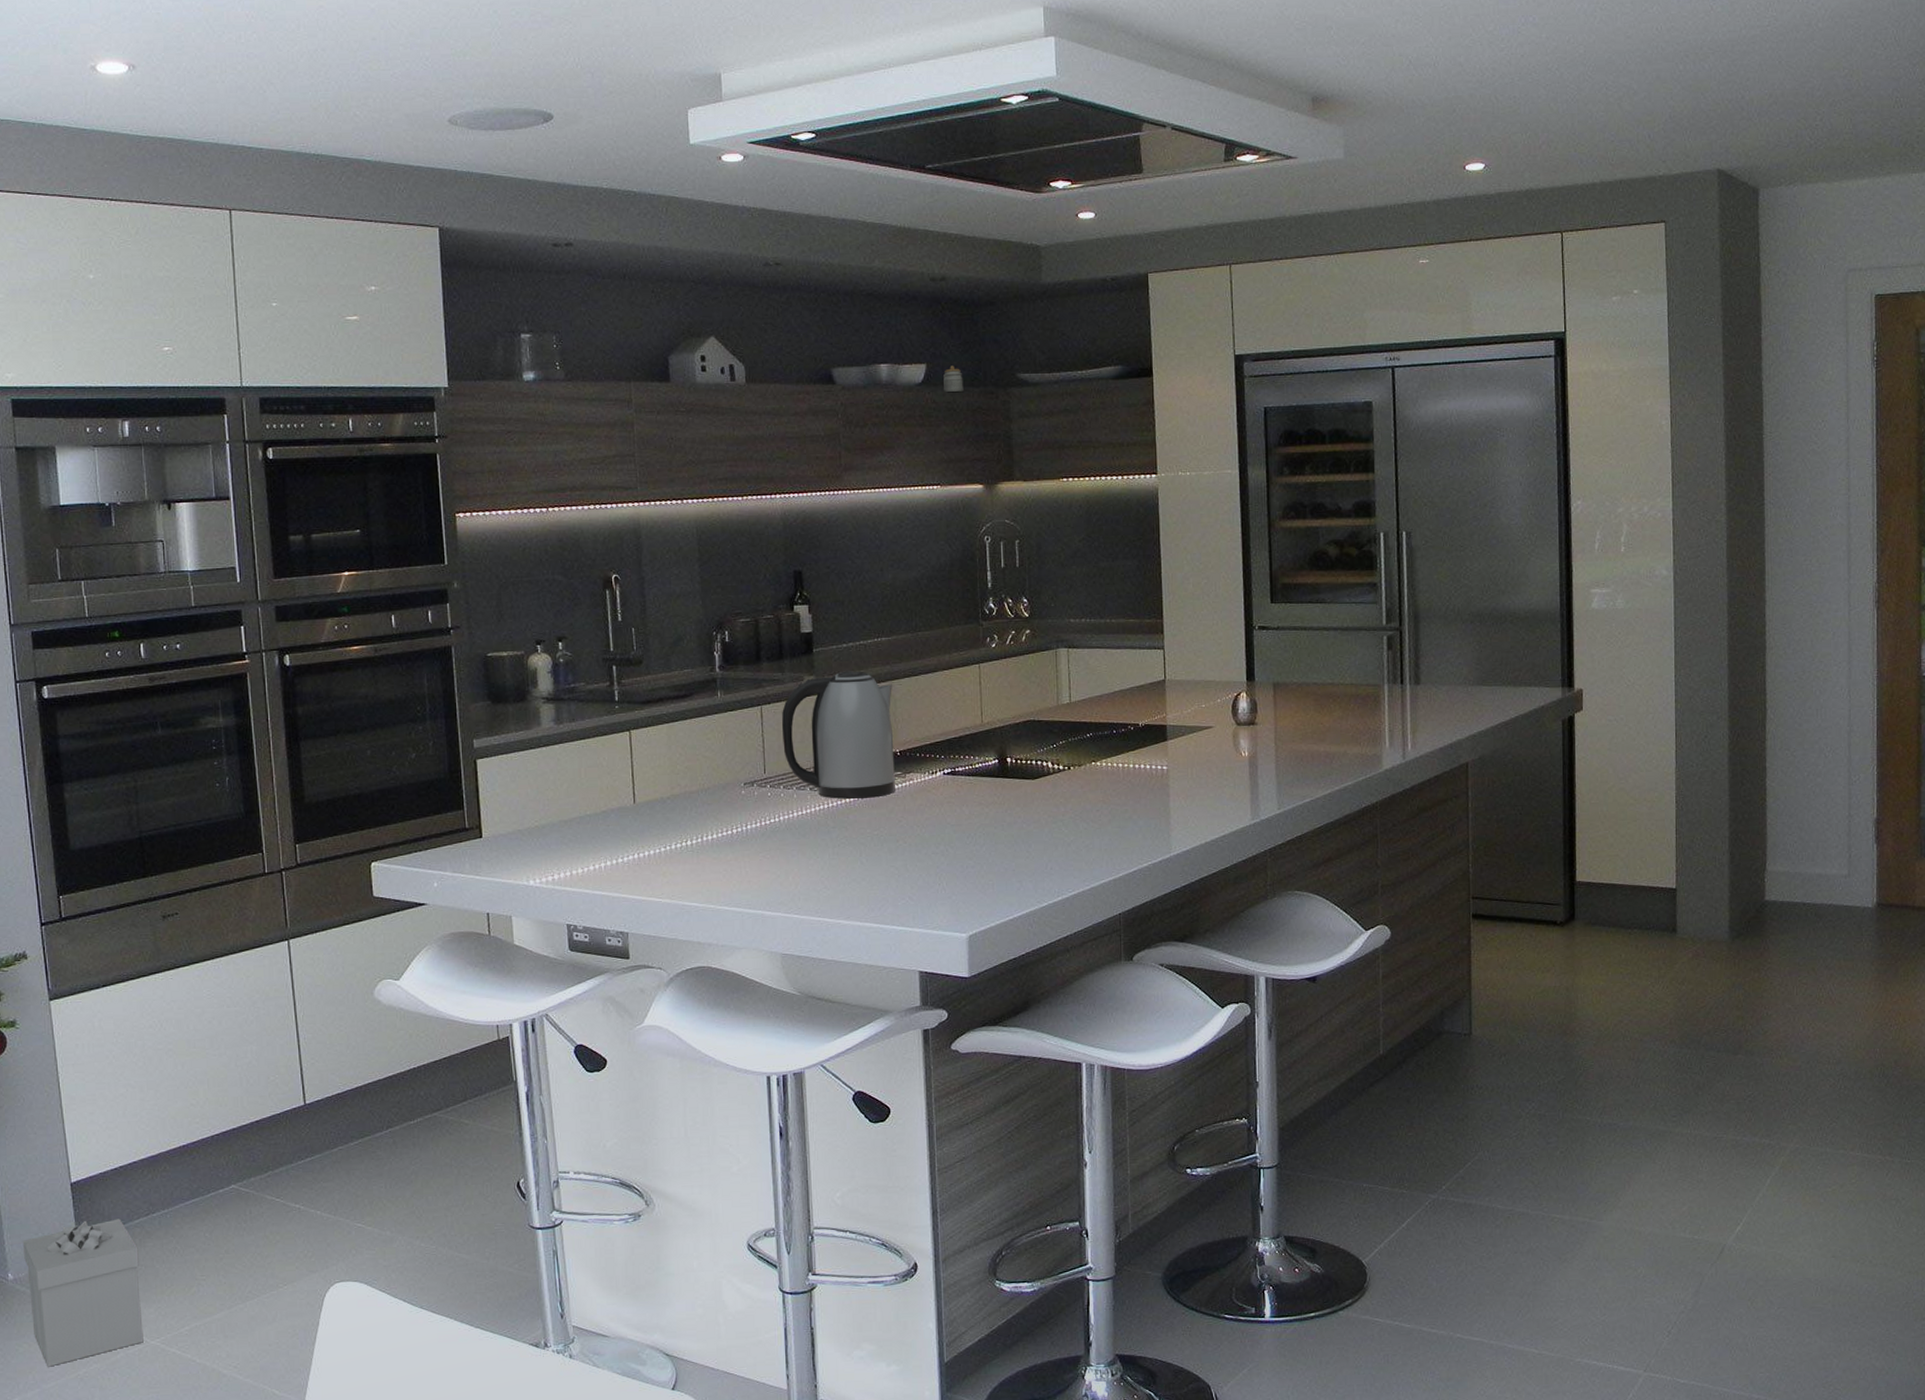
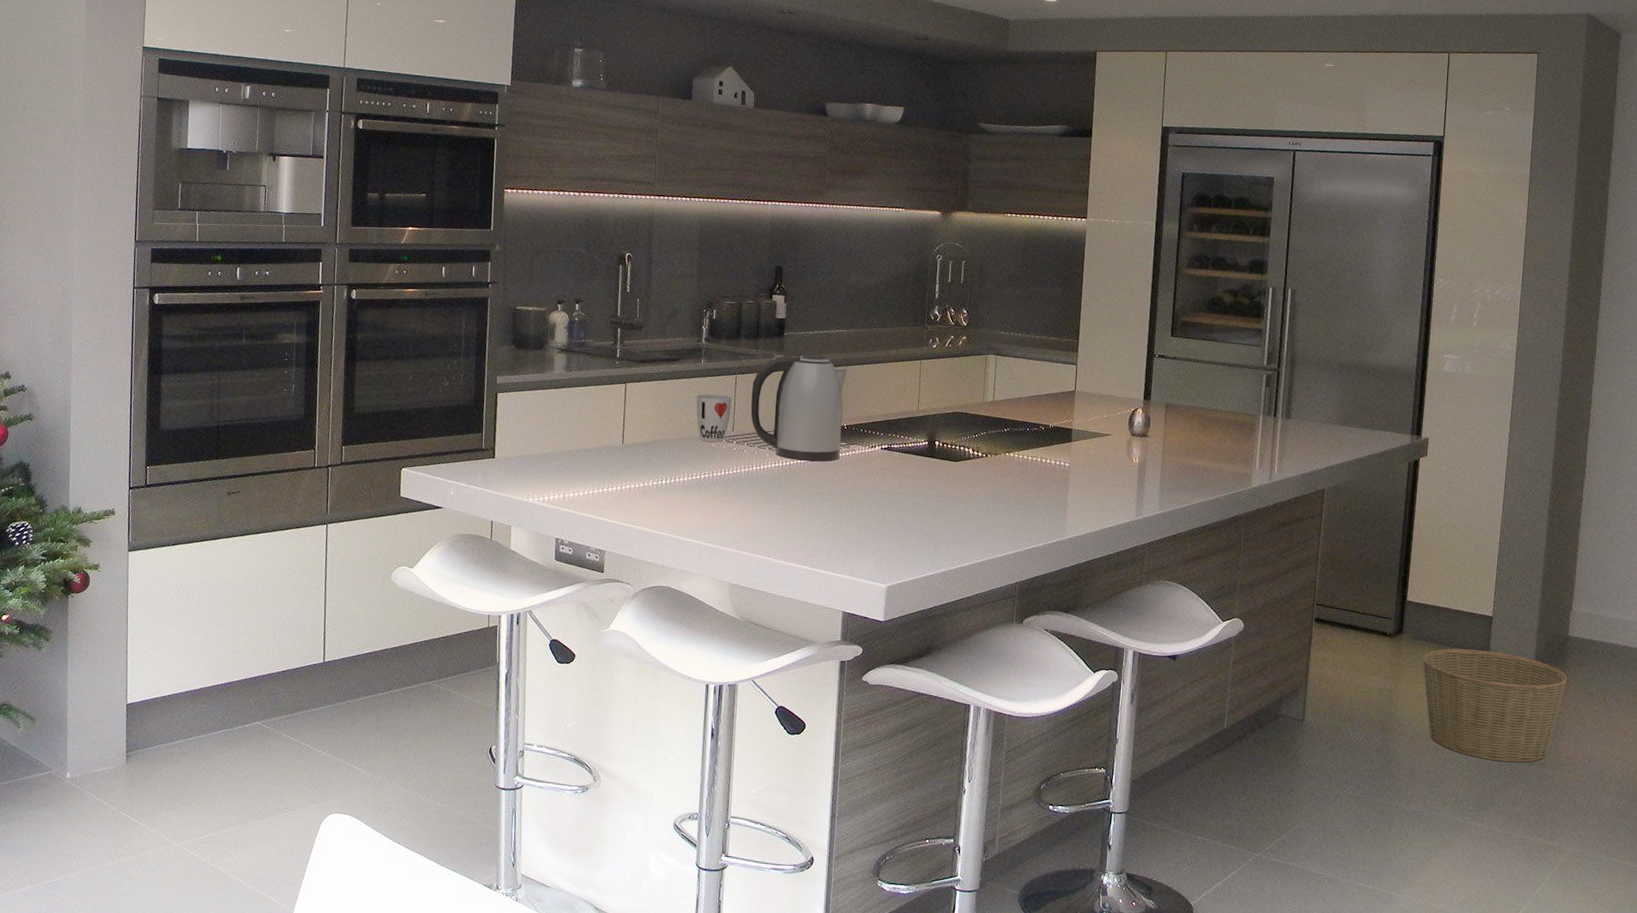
gift box: present [22,1219,144,1367] -> none [81,736,175,855]
cup: none [716,732,760,789] -> present [696,394,732,442]
jar: present [942,366,964,393] -> none [916,111,934,134]
basket: none [1600,928,1769,1055] -> present [1422,648,1568,763]

